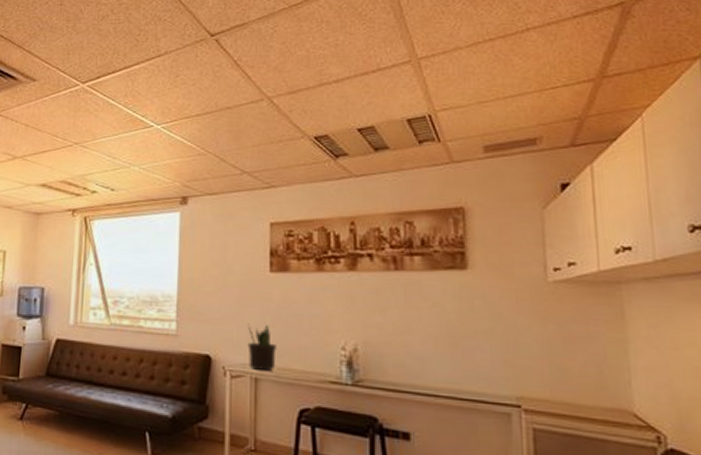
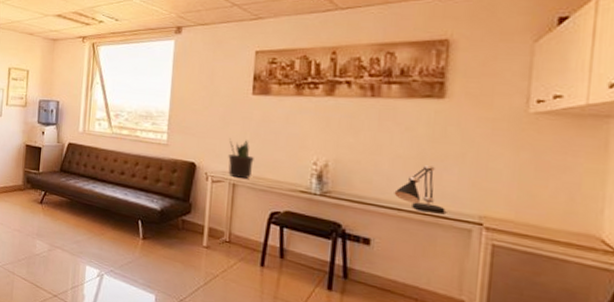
desk lamp: none [429,343,483,398] -> present [394,165,446,214]

